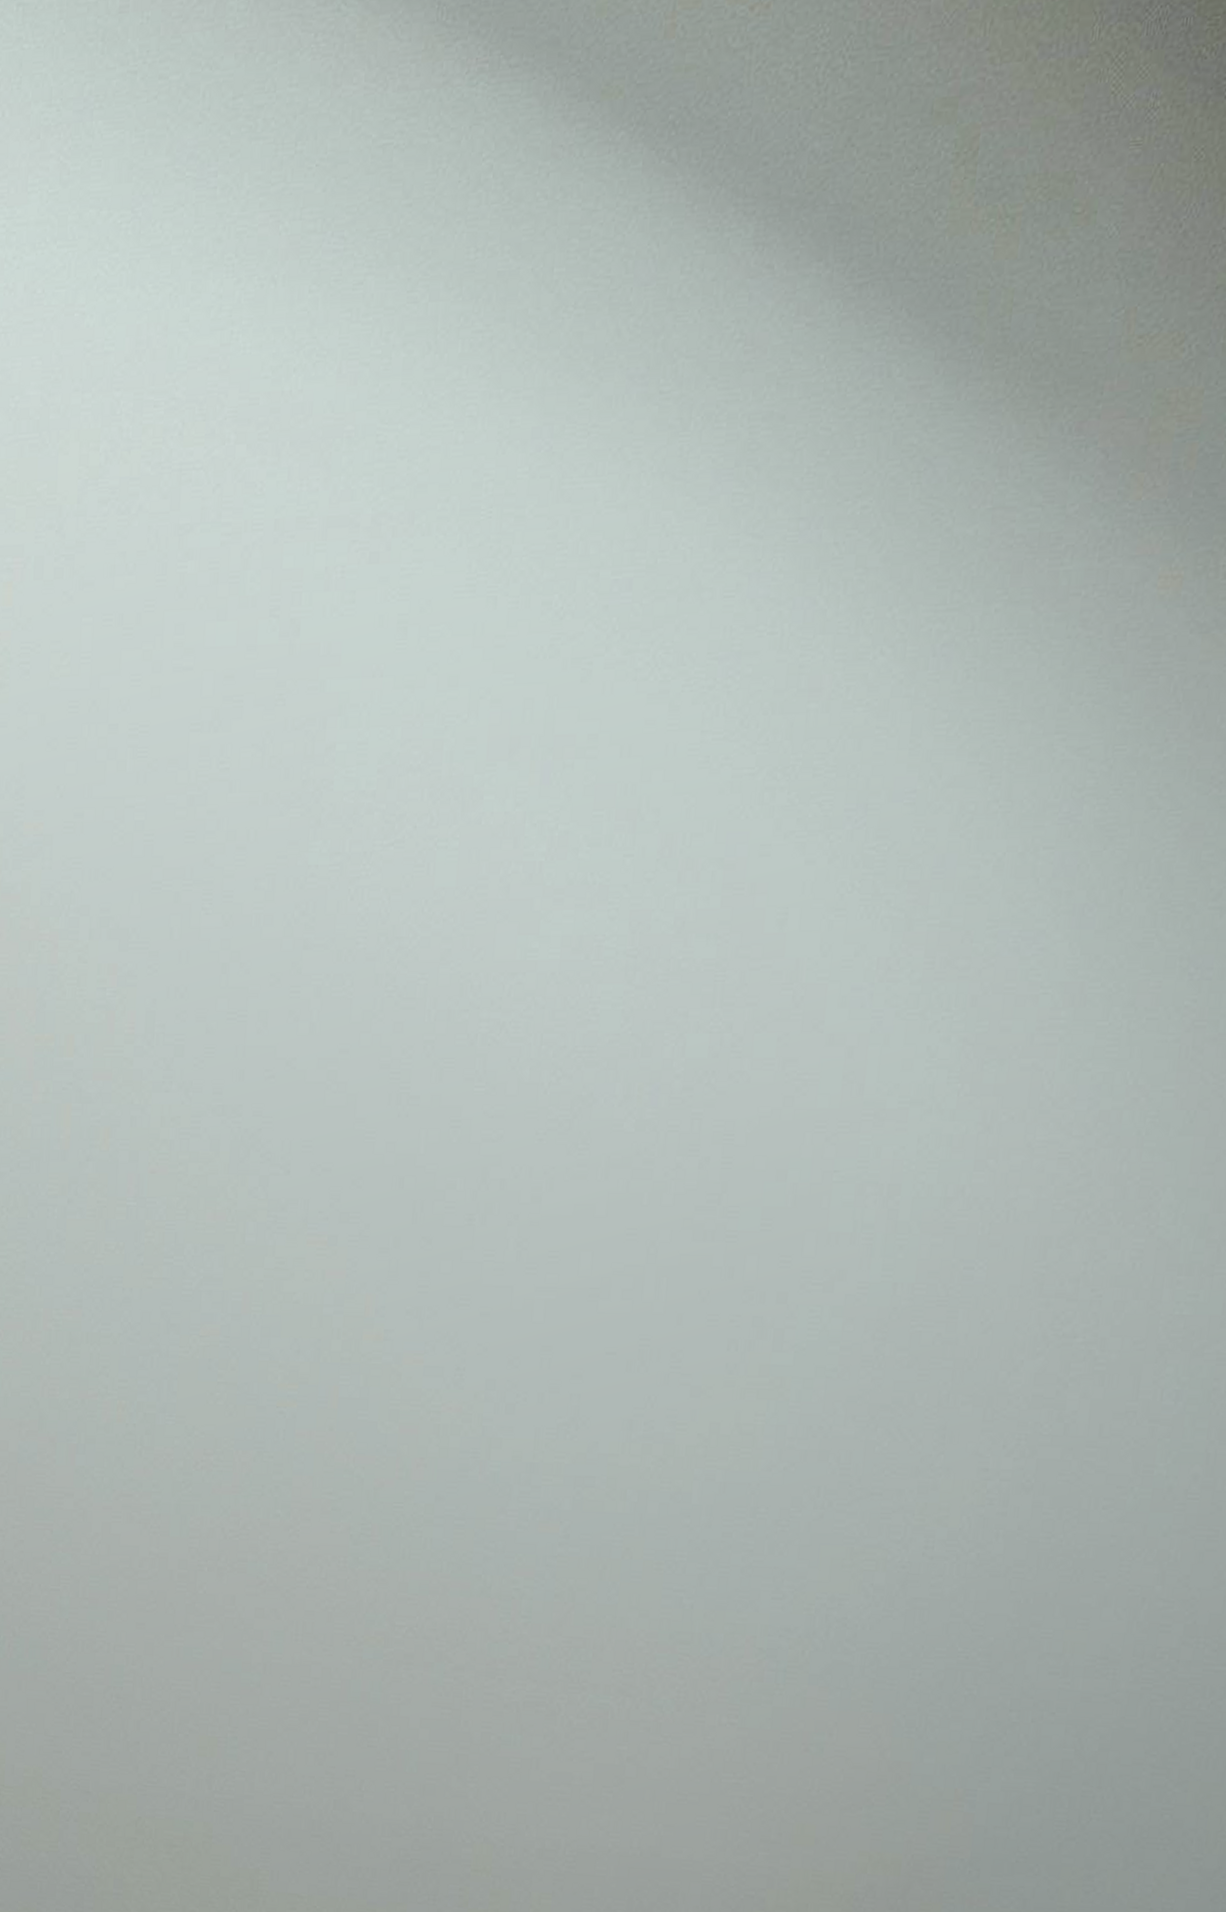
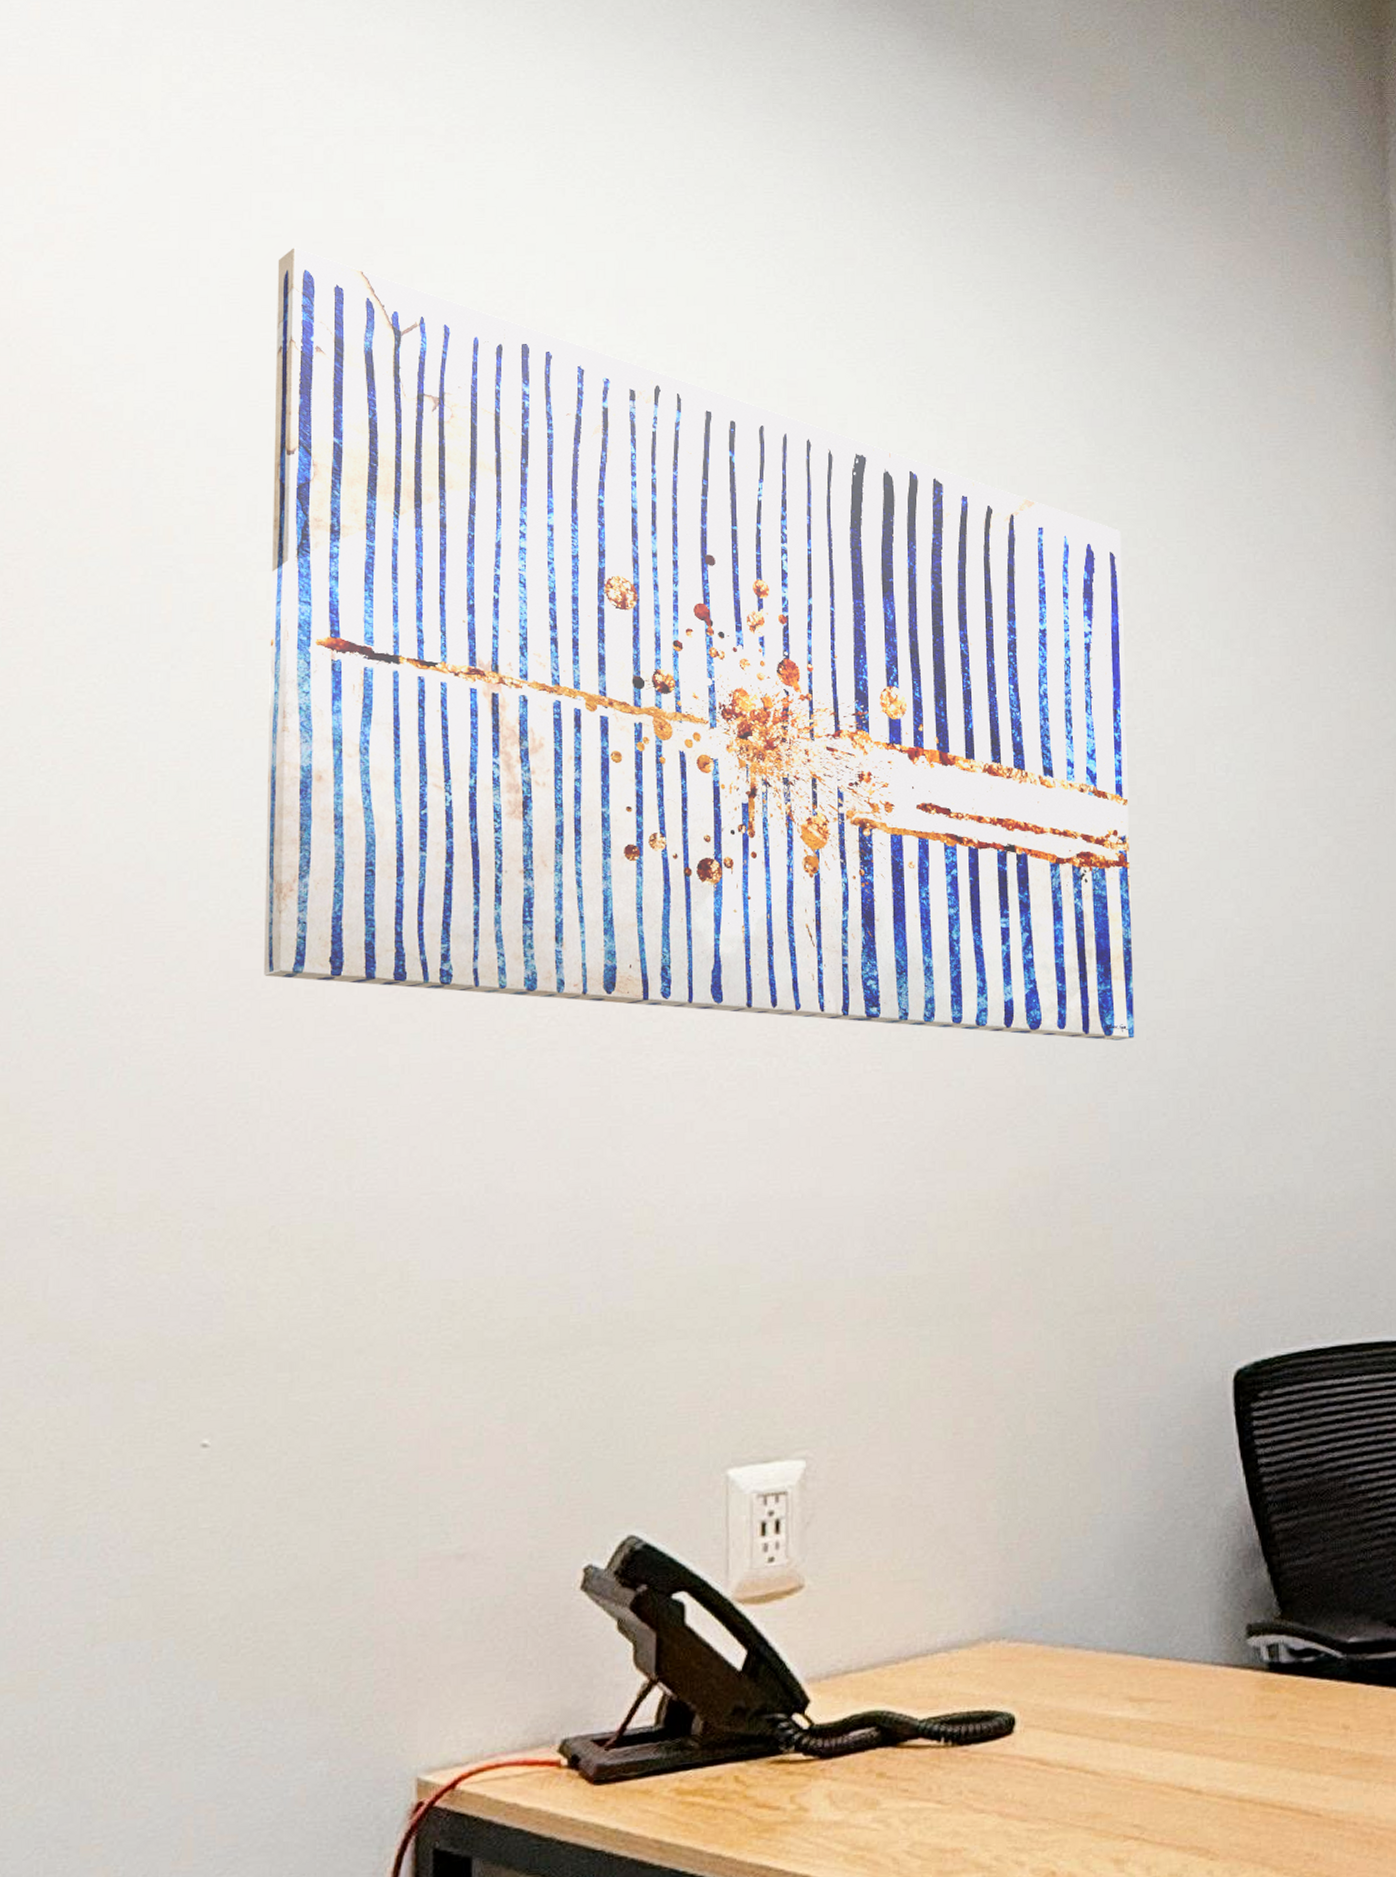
wall art: none [142,684,1095,1720] -> present [264,248,1135,1041]

